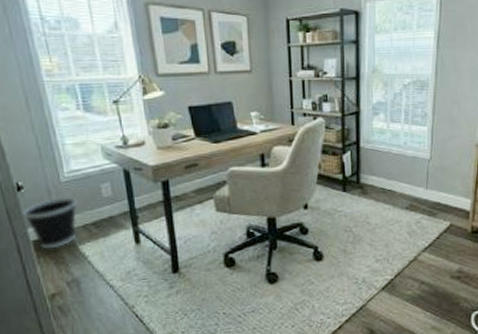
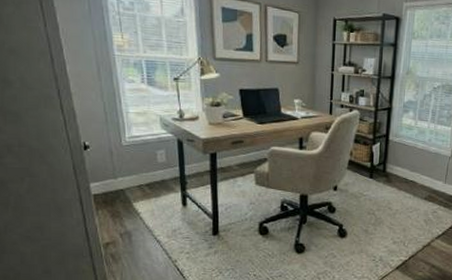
wastebasket: present [22,197,77,249] -> none [87,159,134,203]

